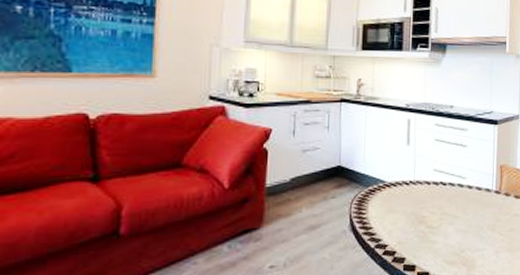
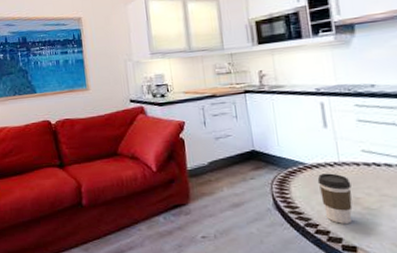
coffee cup: none [393,192,420,243] -> present [317,173,353,224]

